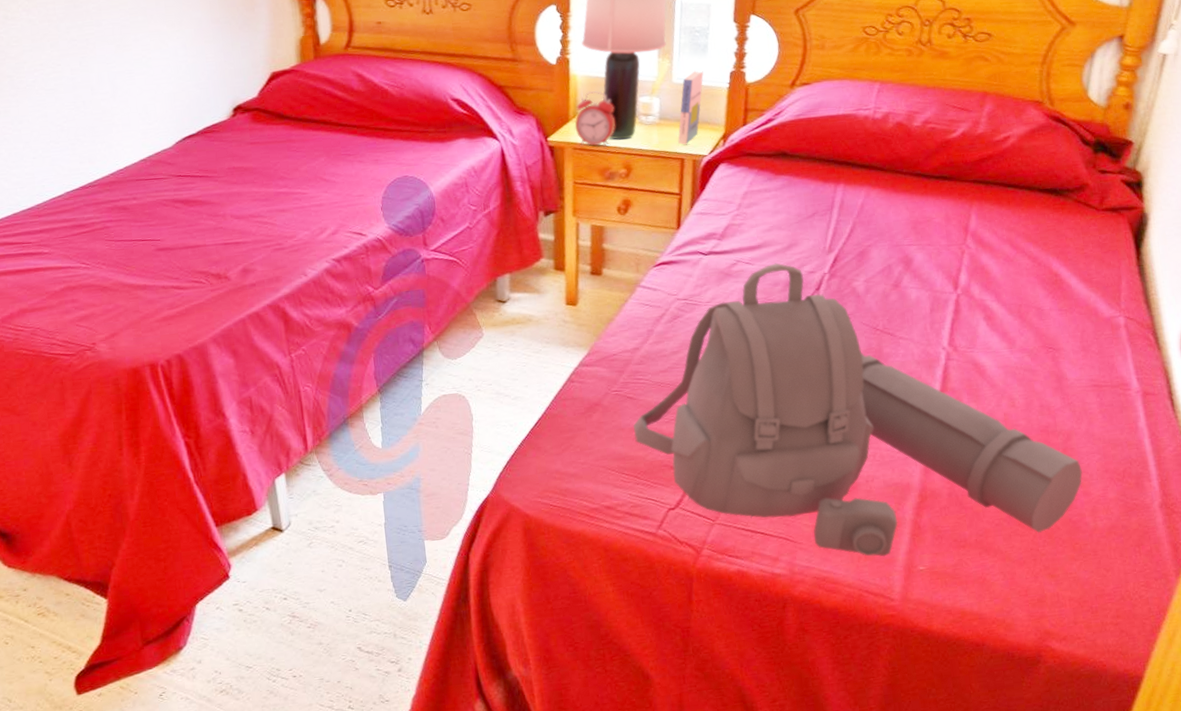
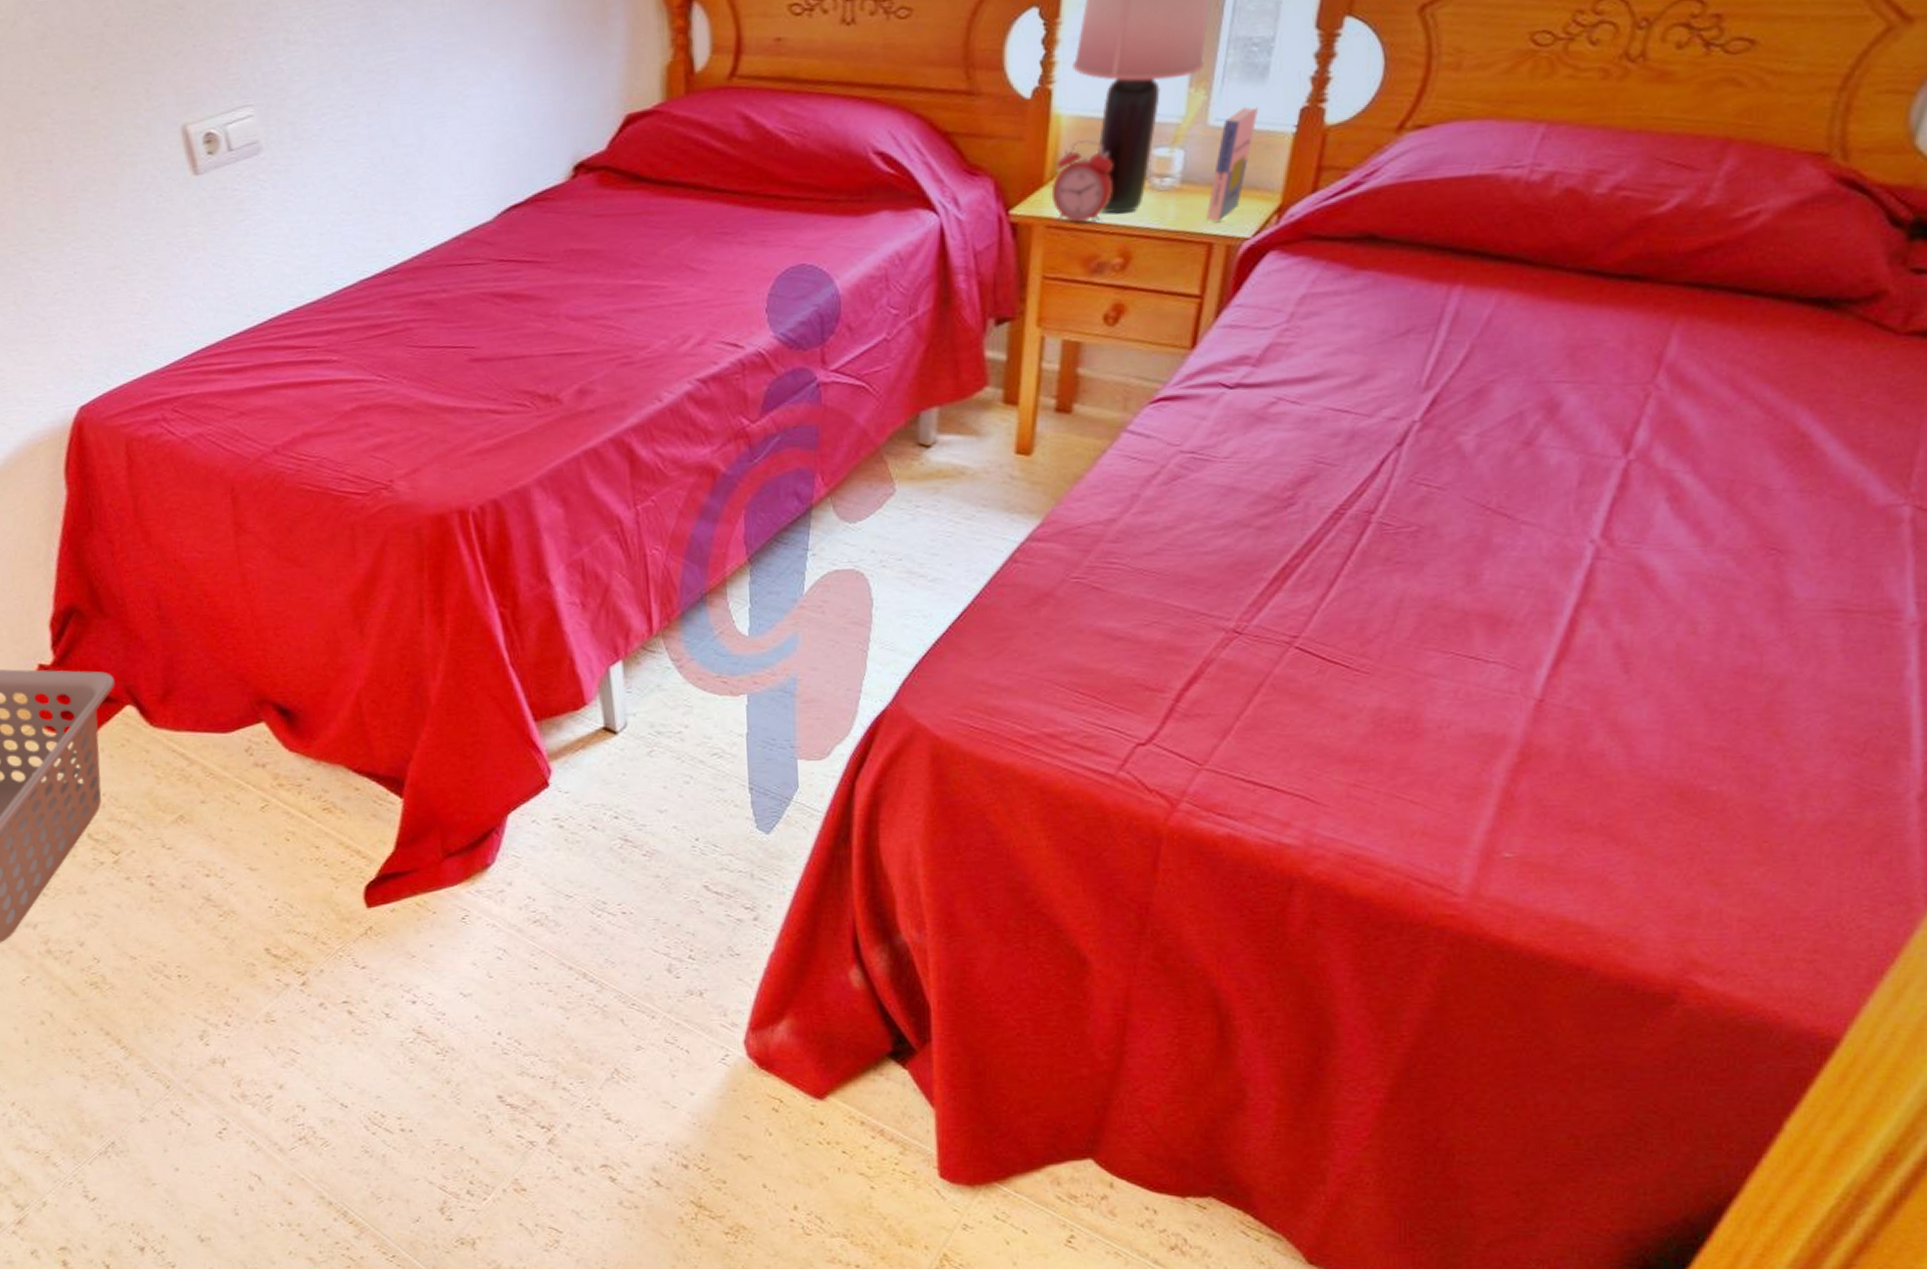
backpack: present [633,263,1083,557] -> none [1096,403,1794,835]

